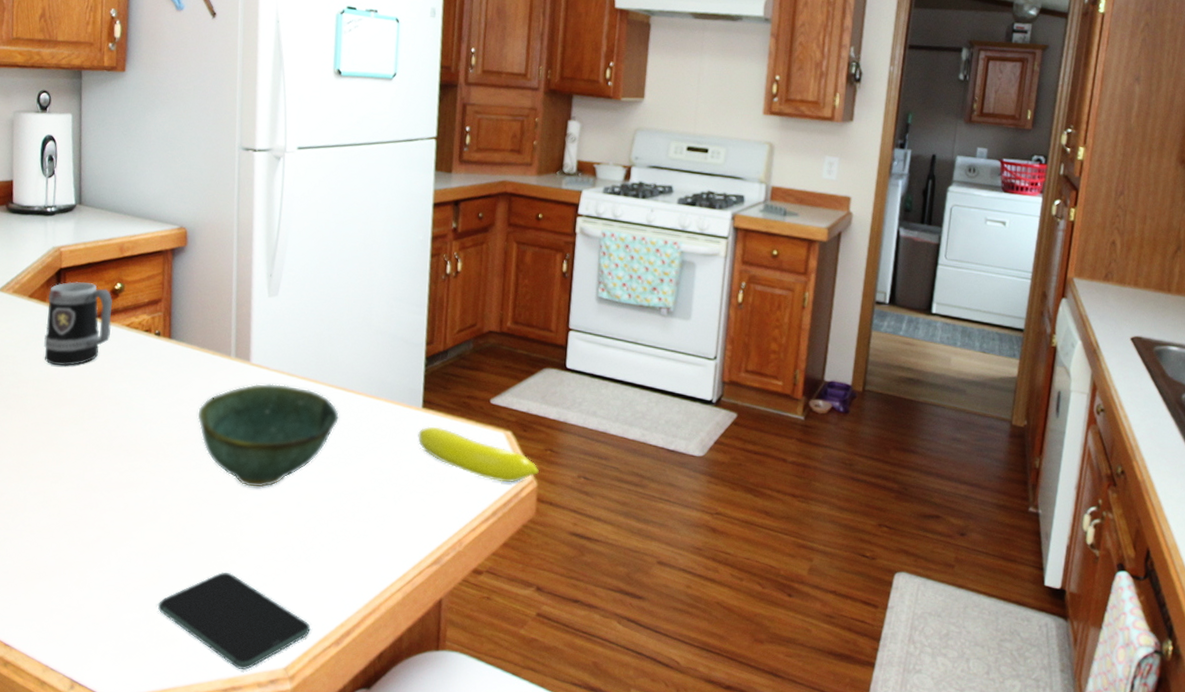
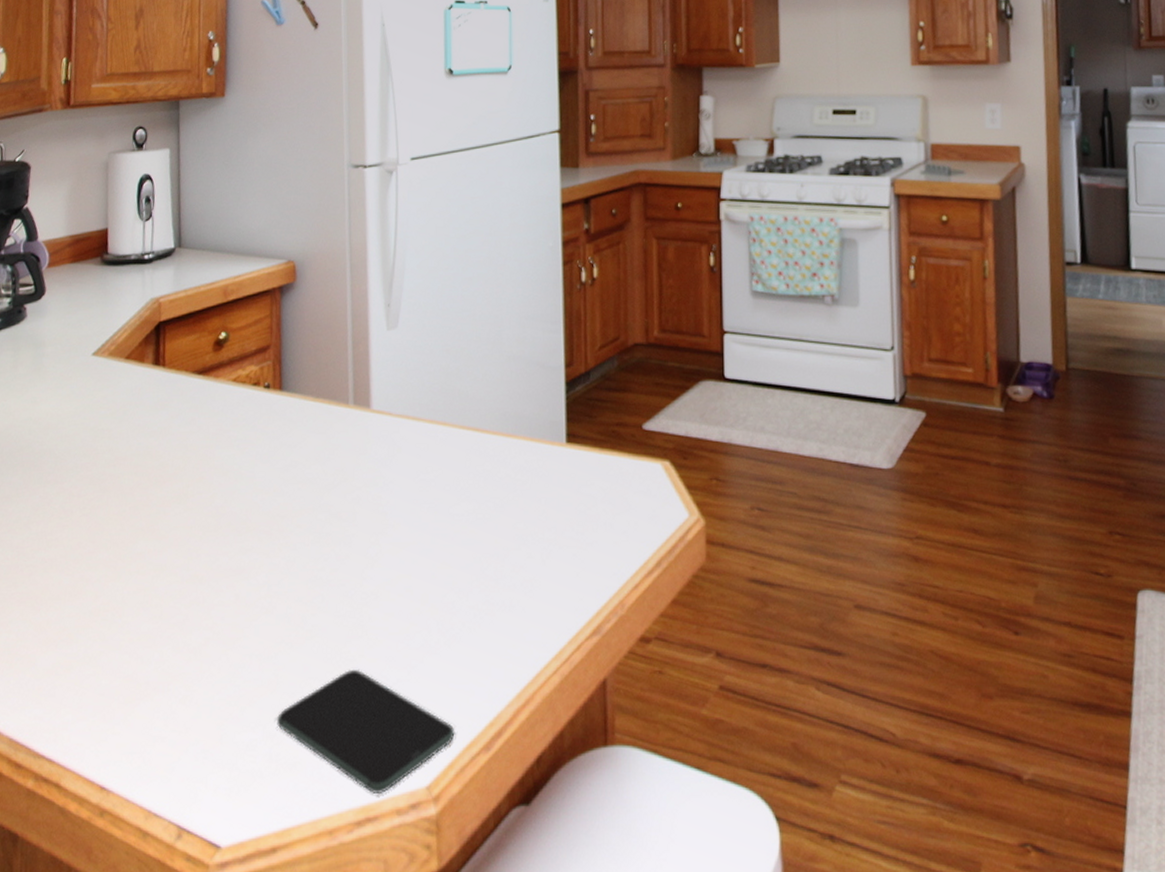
mug: present [44,281,113,367] -> none [142,335,218,436]
bowl: present [197,383,340,488] -> none [314,432,474,559]
banana: present [418,426,539,483] -> none [564,464,705,524]

